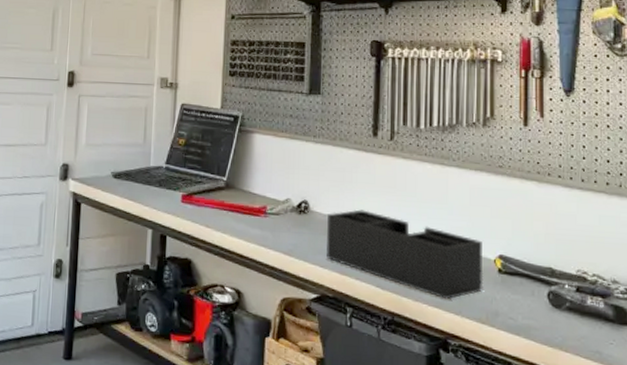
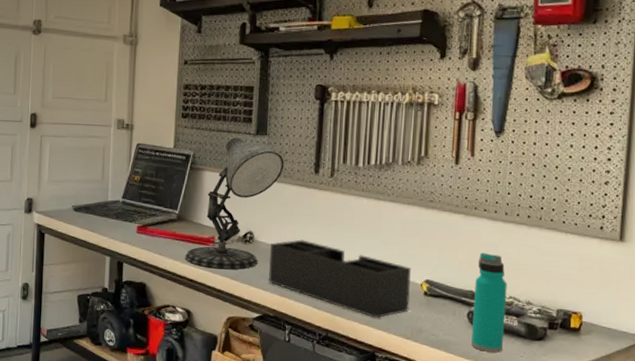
desk lamp: none [234,97,340,244] -> present [185,137,284,270]
water bottle: none [554,224,590,339] -> present [471,252,508,353]

